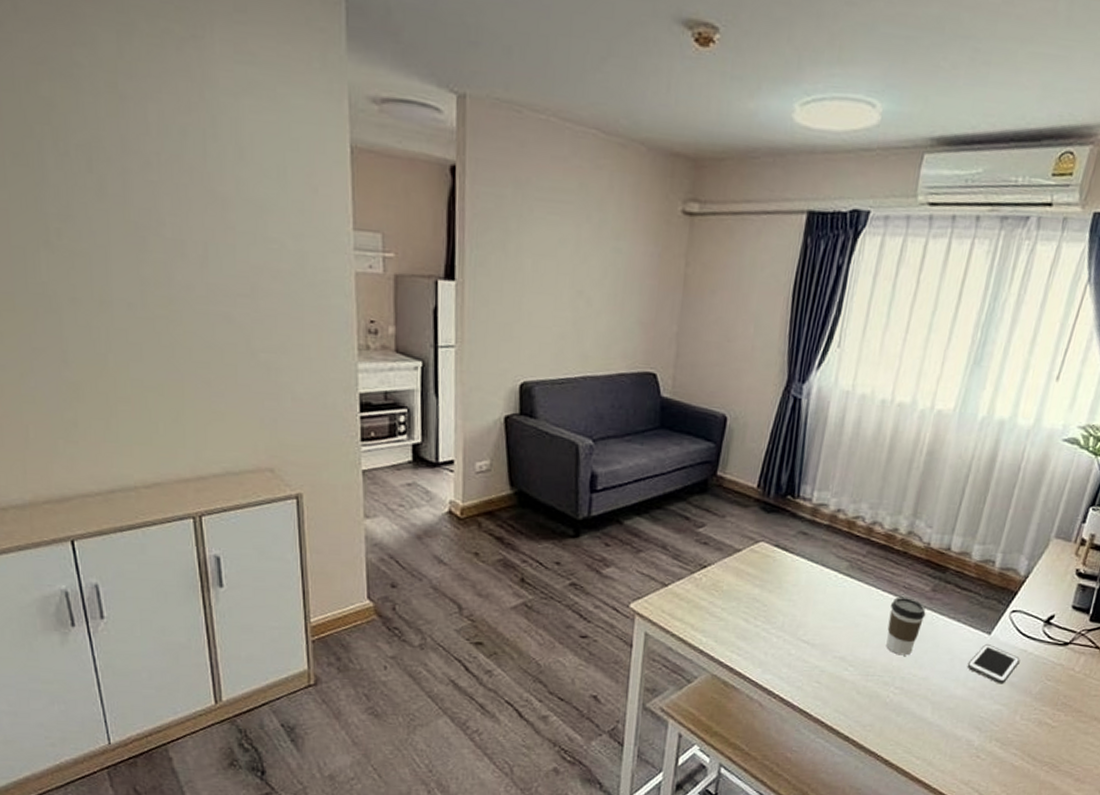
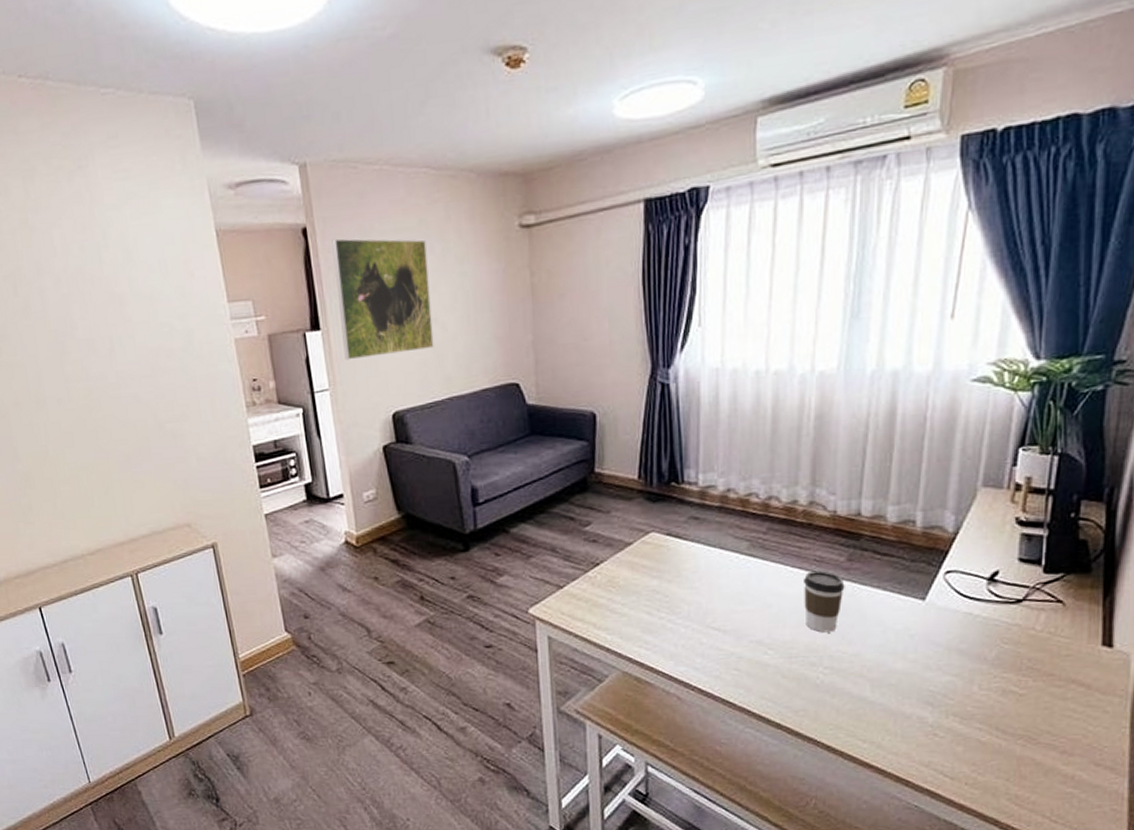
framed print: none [477,184,583,322] -> present [332,238,434,360]
cell phone: present [967,643,1020,684] -> none [903,610,966,653]

